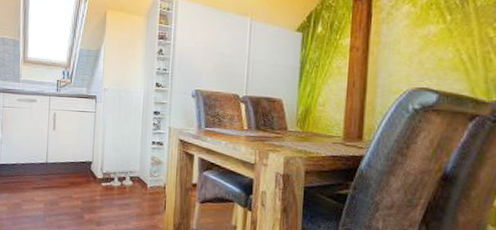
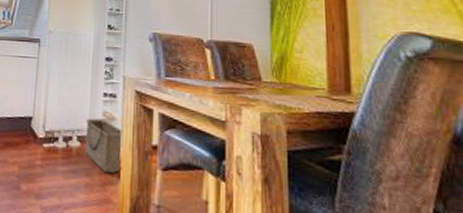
basket: none [137,162,169,206] -> present [85,118,124,174]

